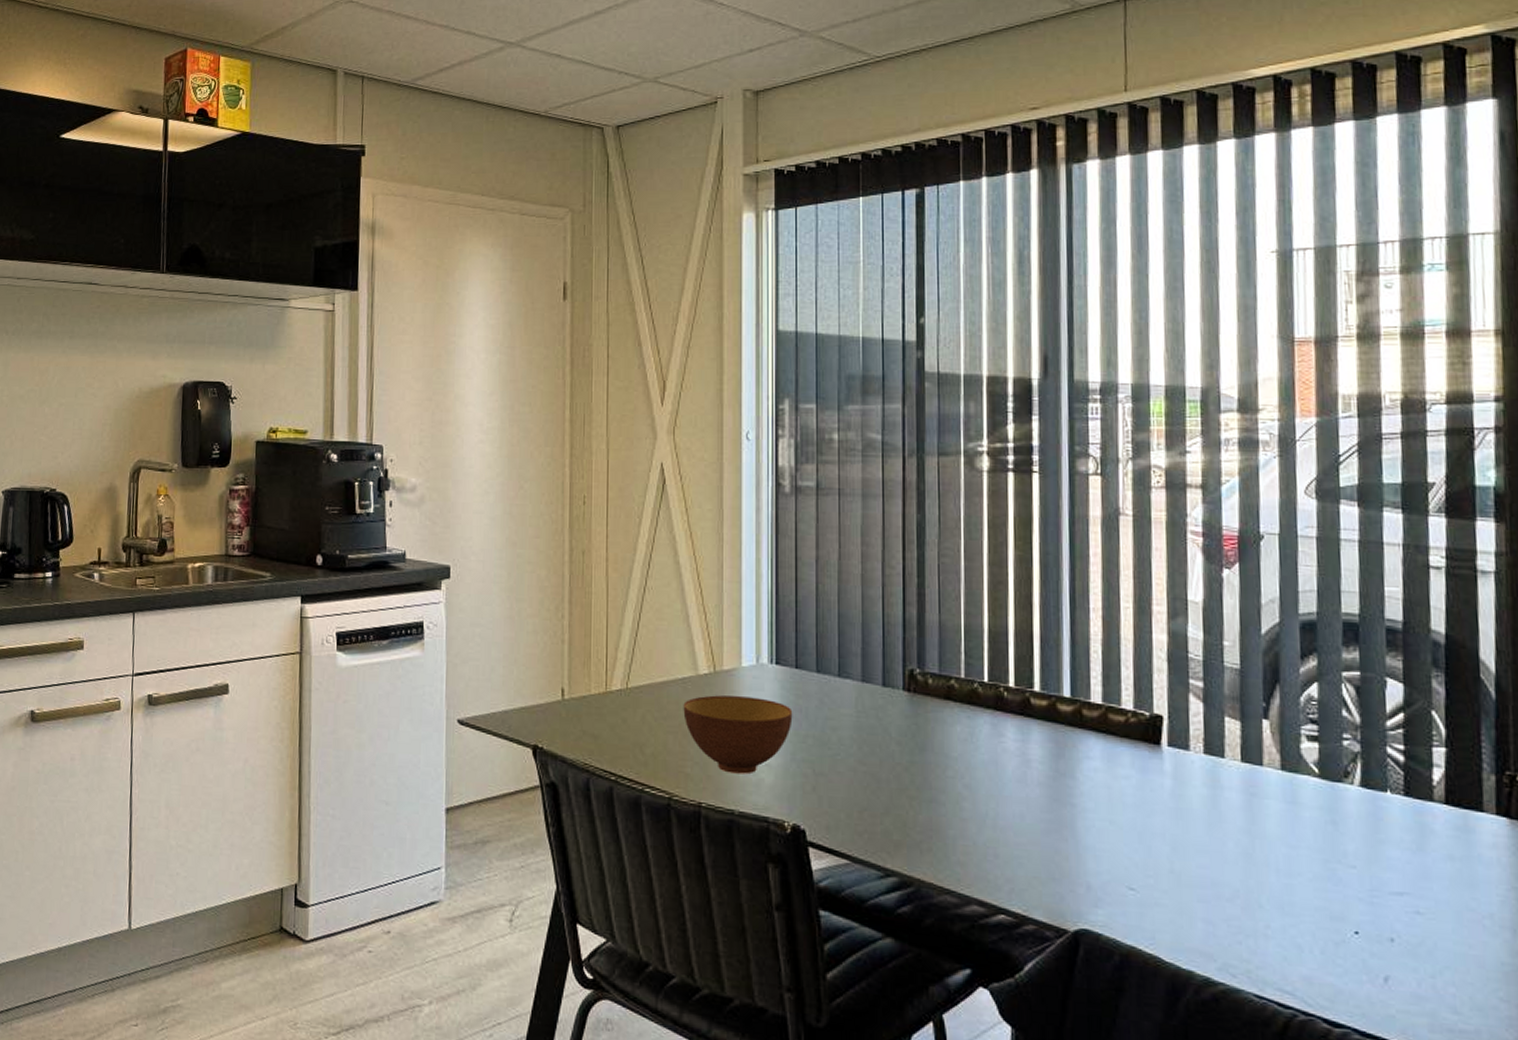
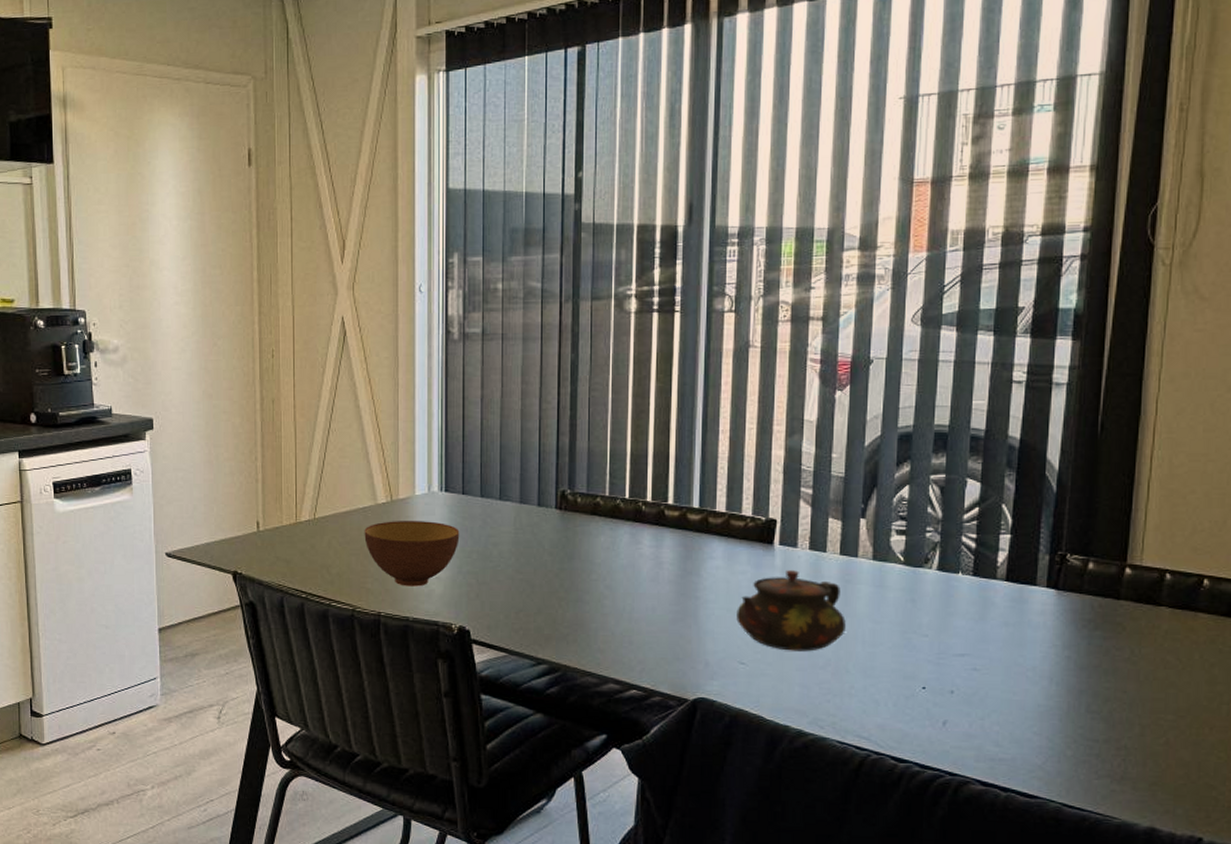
teapot: none [1121,776,1255,879] -> present [736,569,846,651]

